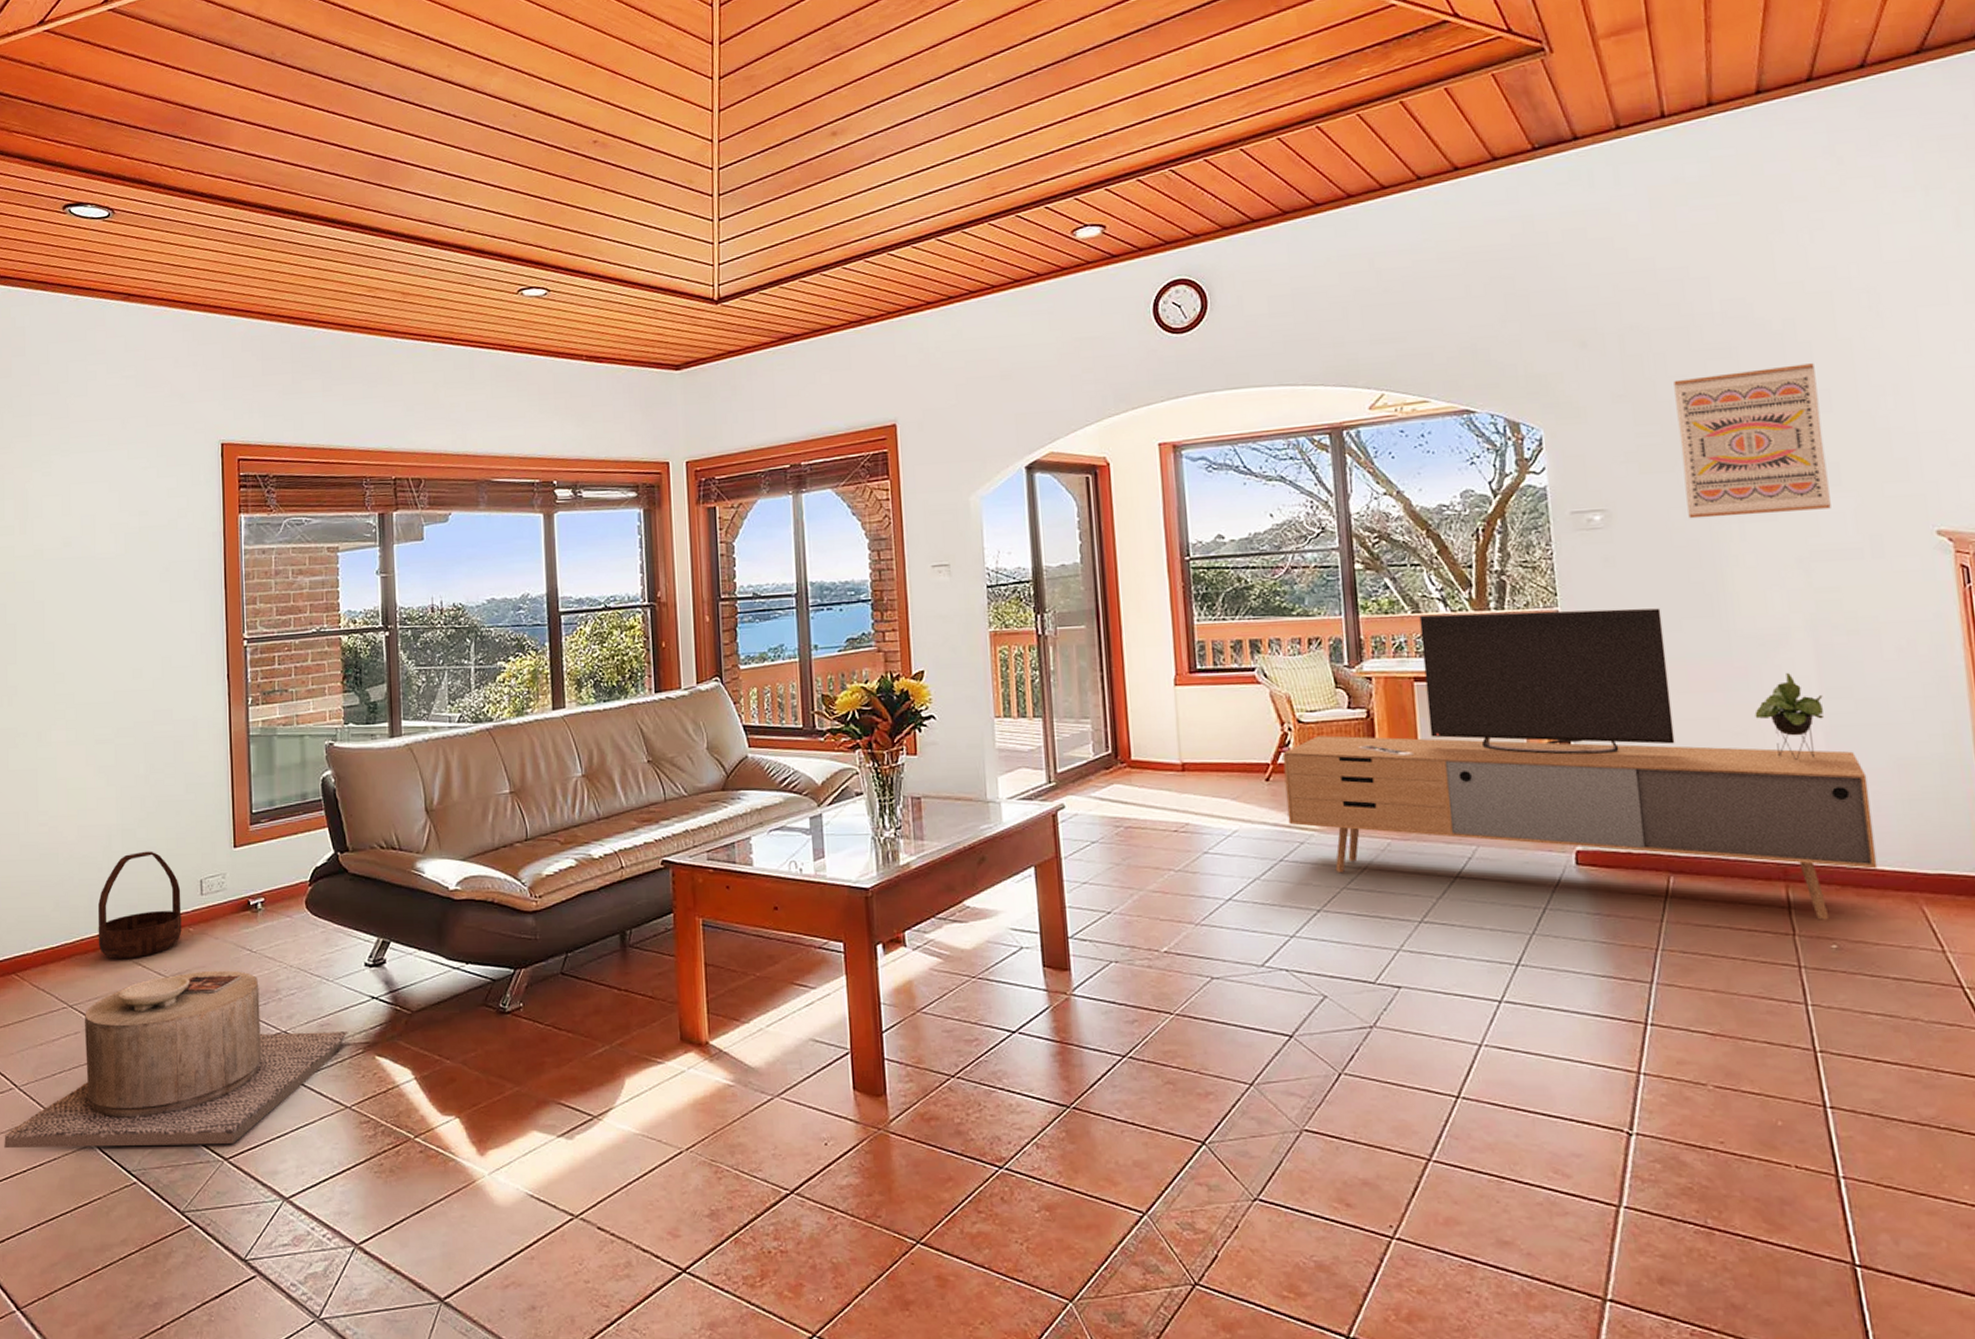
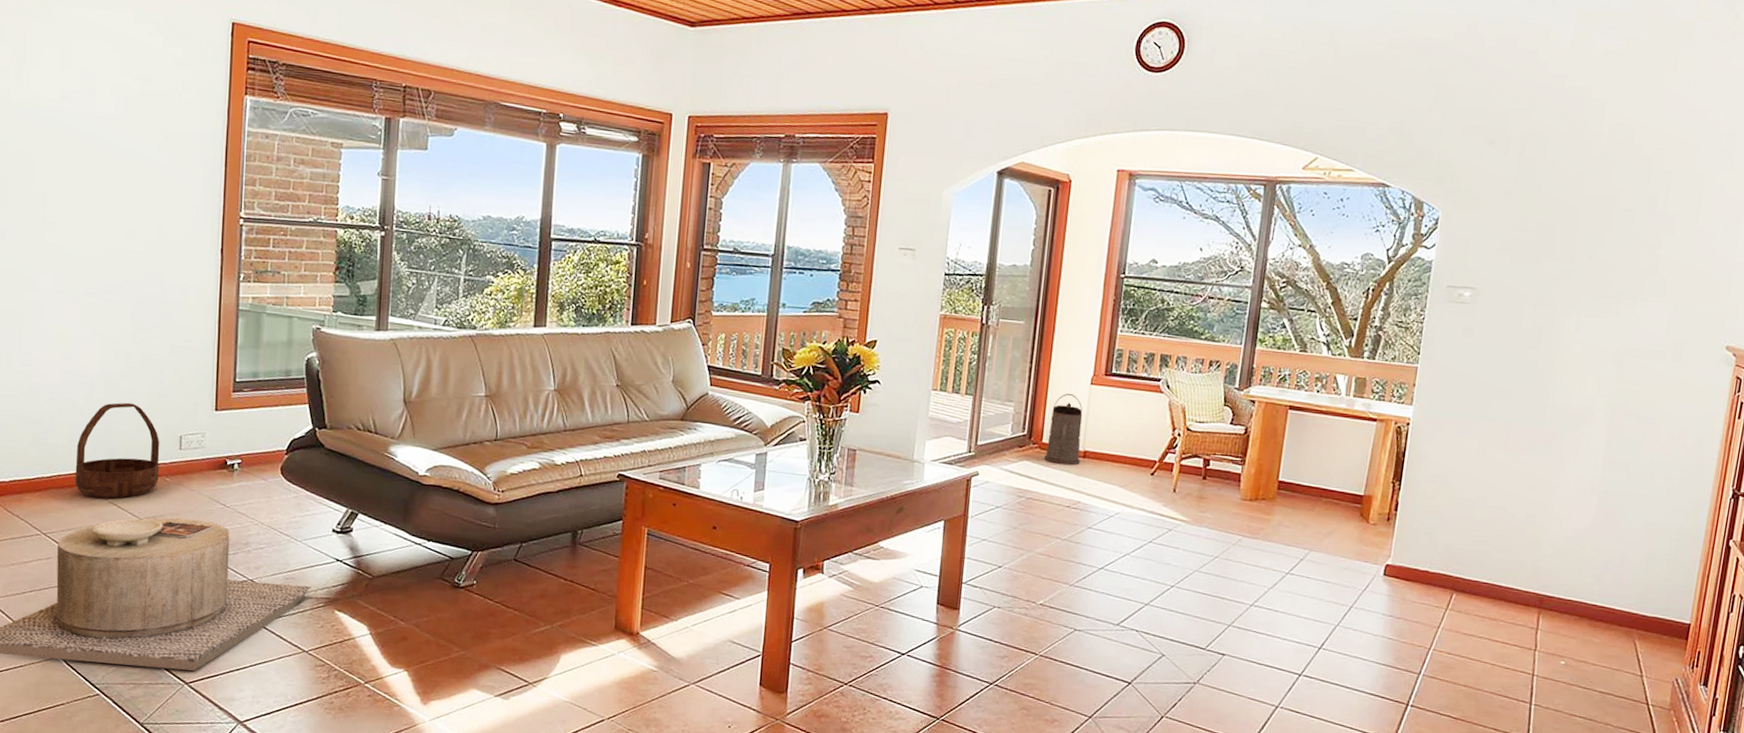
watering can: none [1136,700,1180,783] -> present [1044,394,1083,466]
media console: present [1282,608,1878,920] -> none [1162,354,1621,642]
wall art: present [1674,363,1831,519] -> none [1539,186,1670,315]

